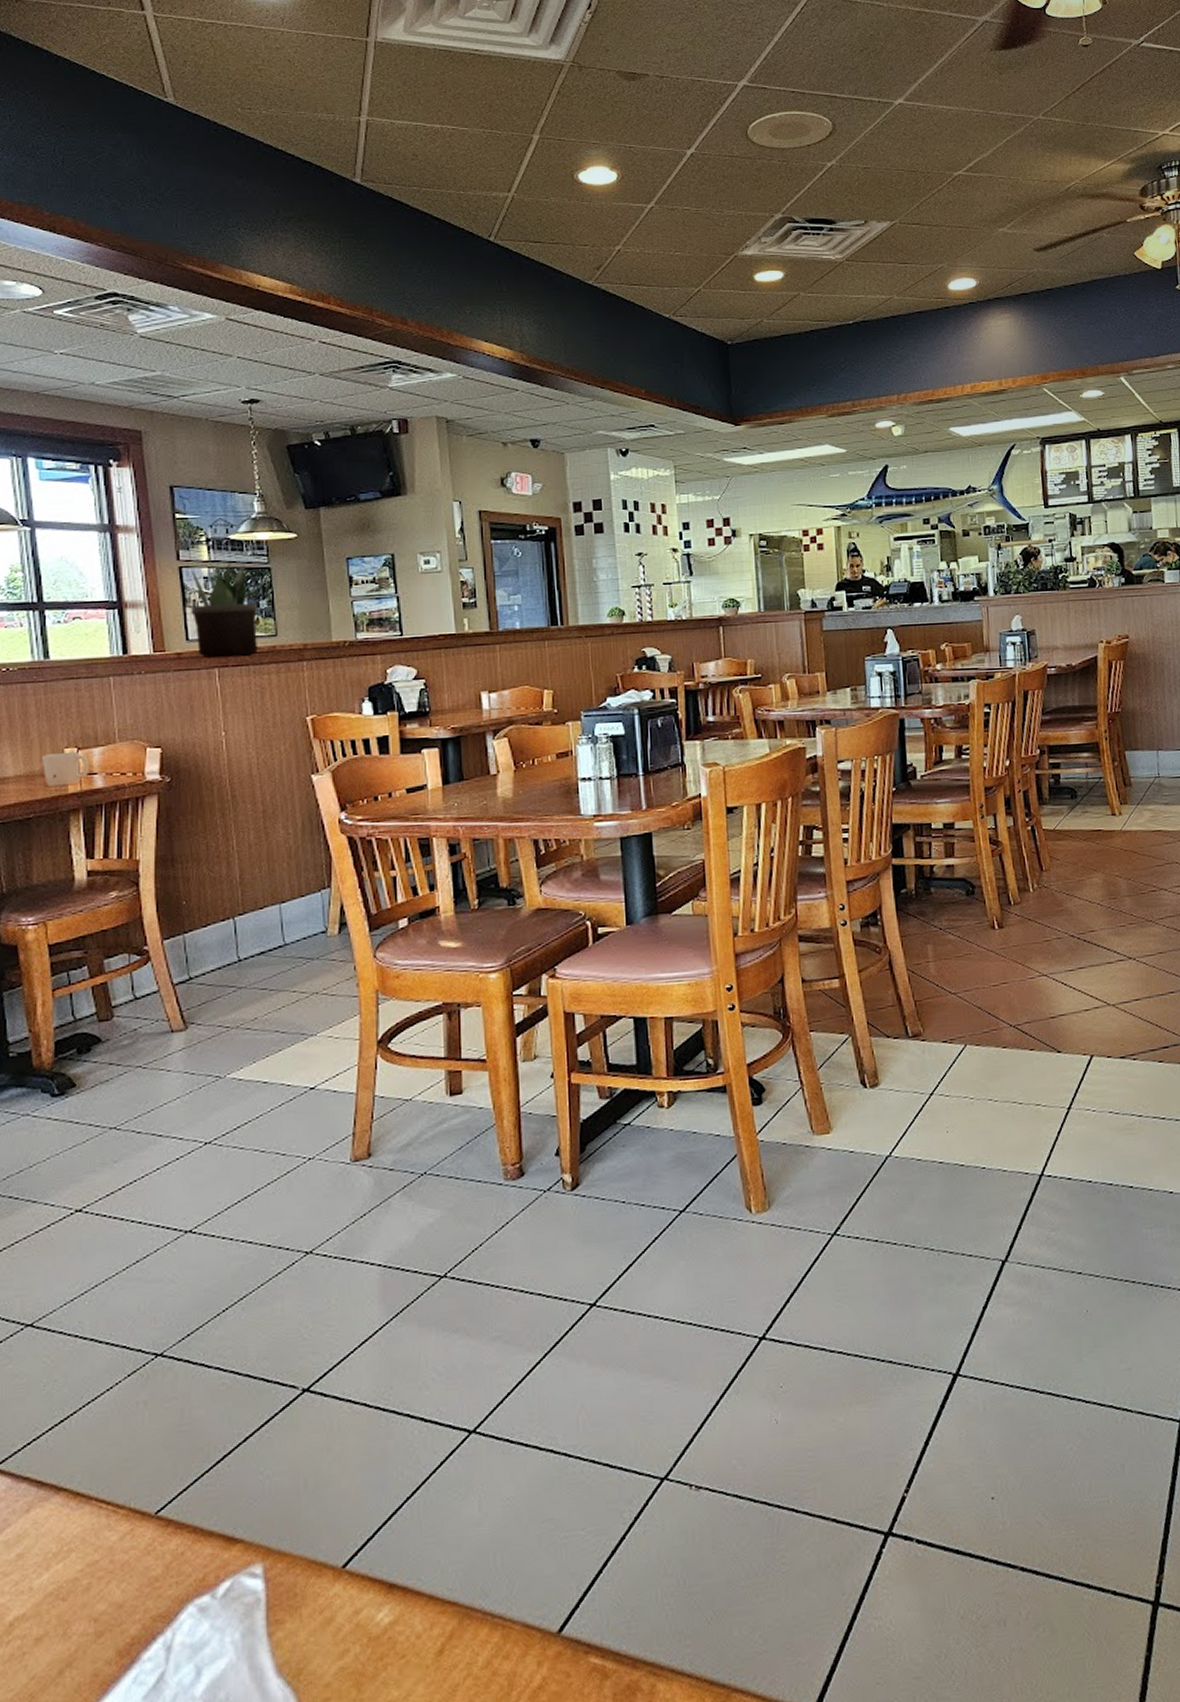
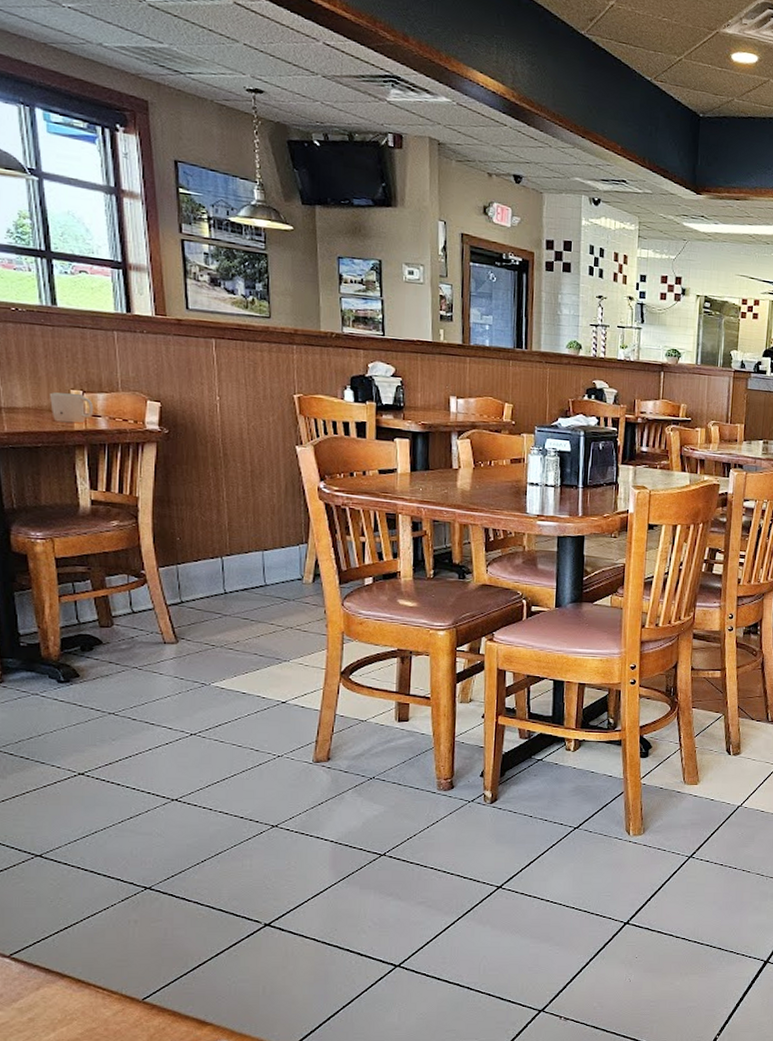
planter: present [189,561,258,659] -> none [191,240,254,332]

